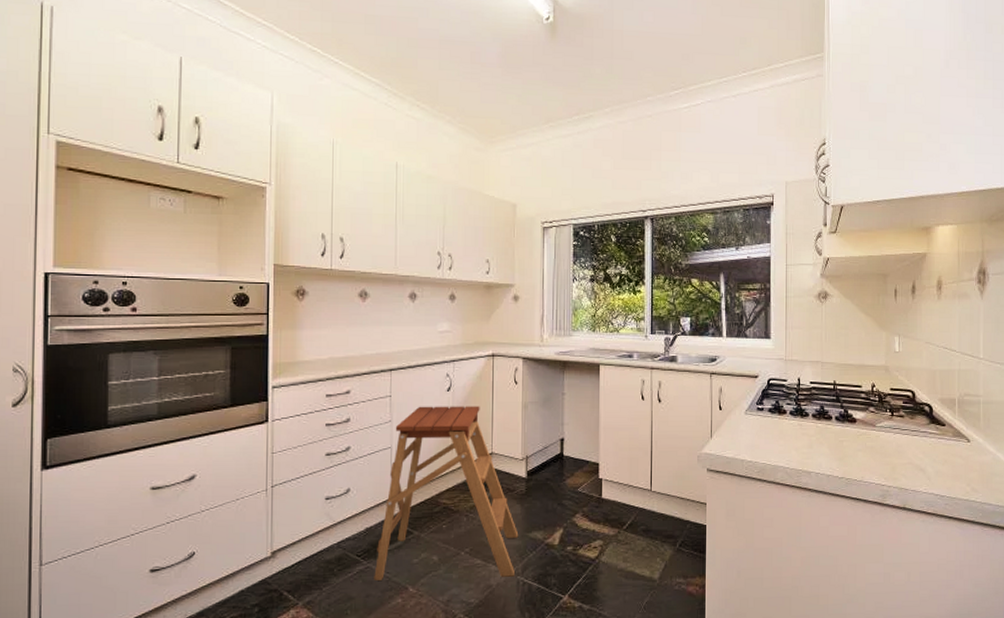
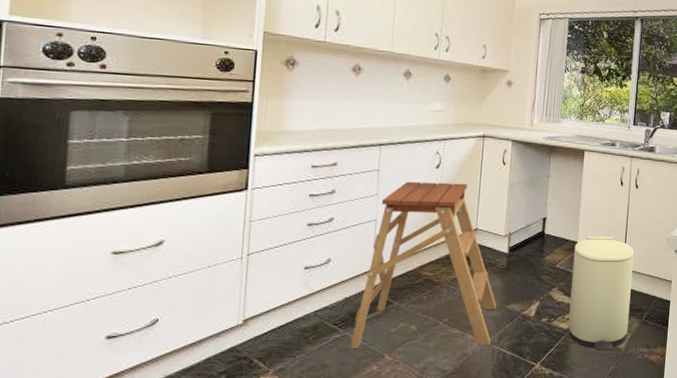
pedal bin: none [595,456,662,582] -> present [568,236,634,352]

